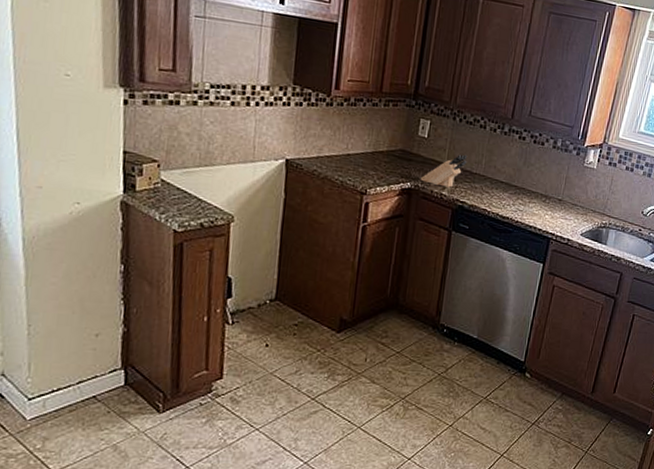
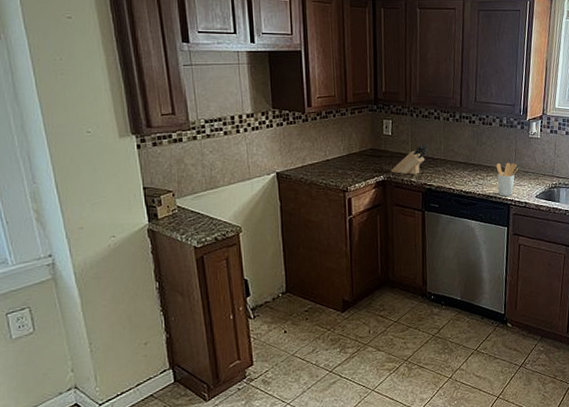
utensil holder: none [539,190,566,229] -> present [496,162,518,196]

